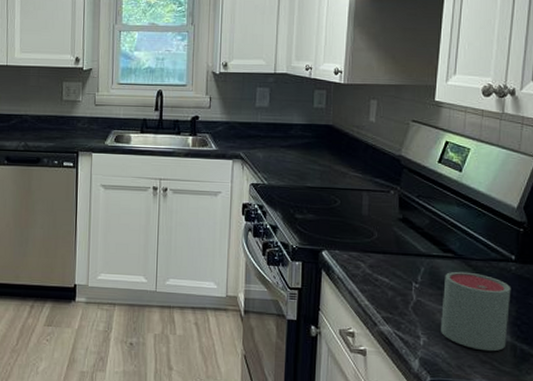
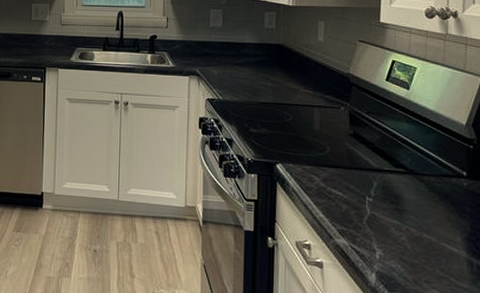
mug: present [441,271,511,352] -> none [396,186,465,267]

